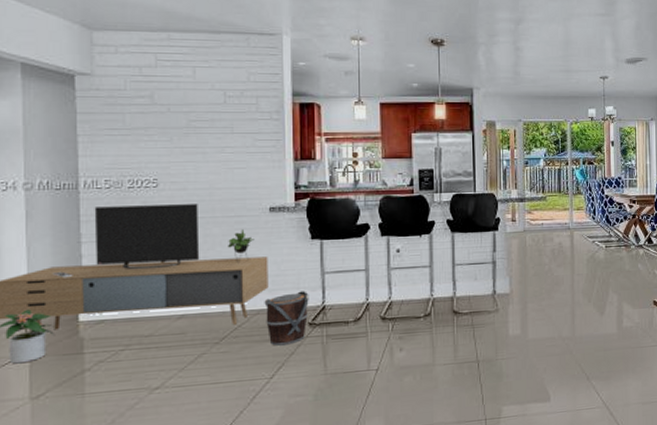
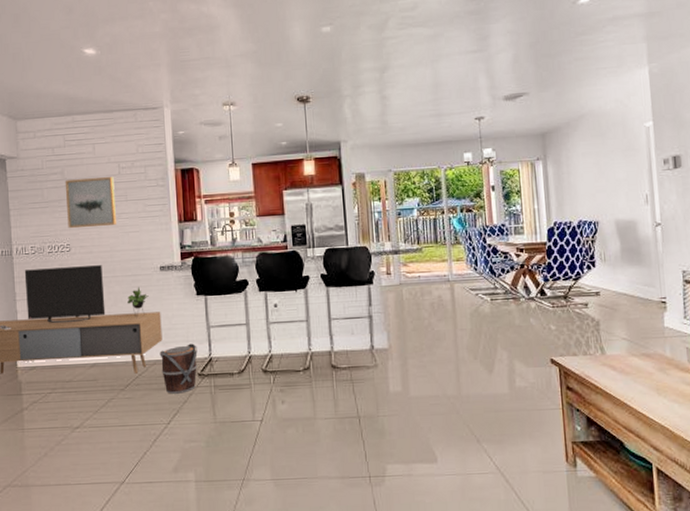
wall art: none [154,105,218,162] -> present [65,177,116,229]

